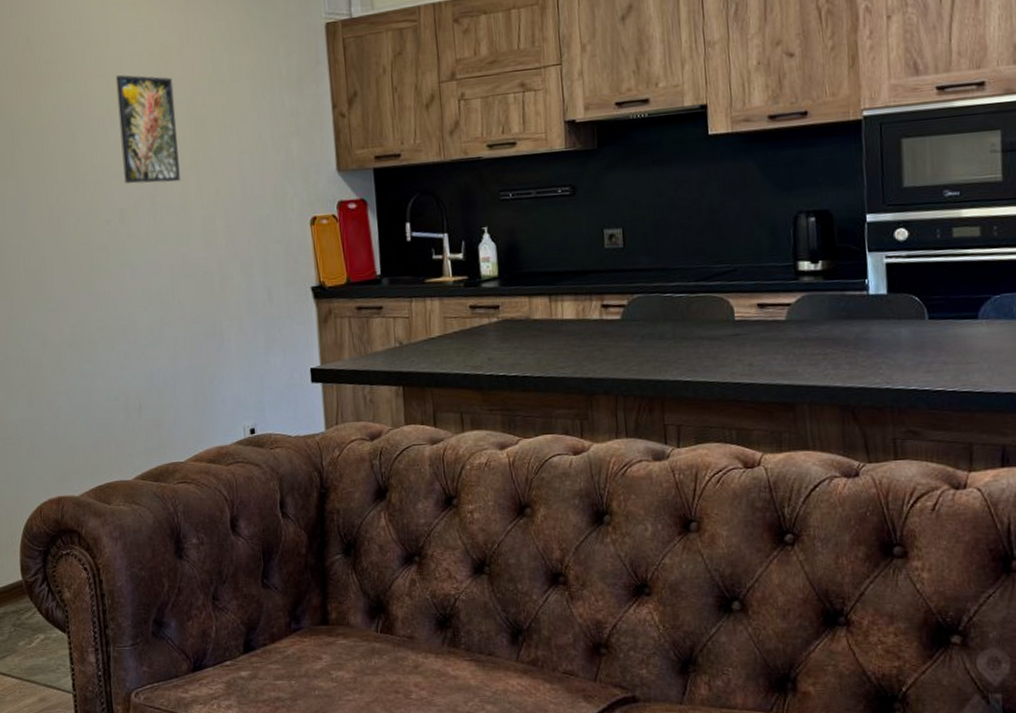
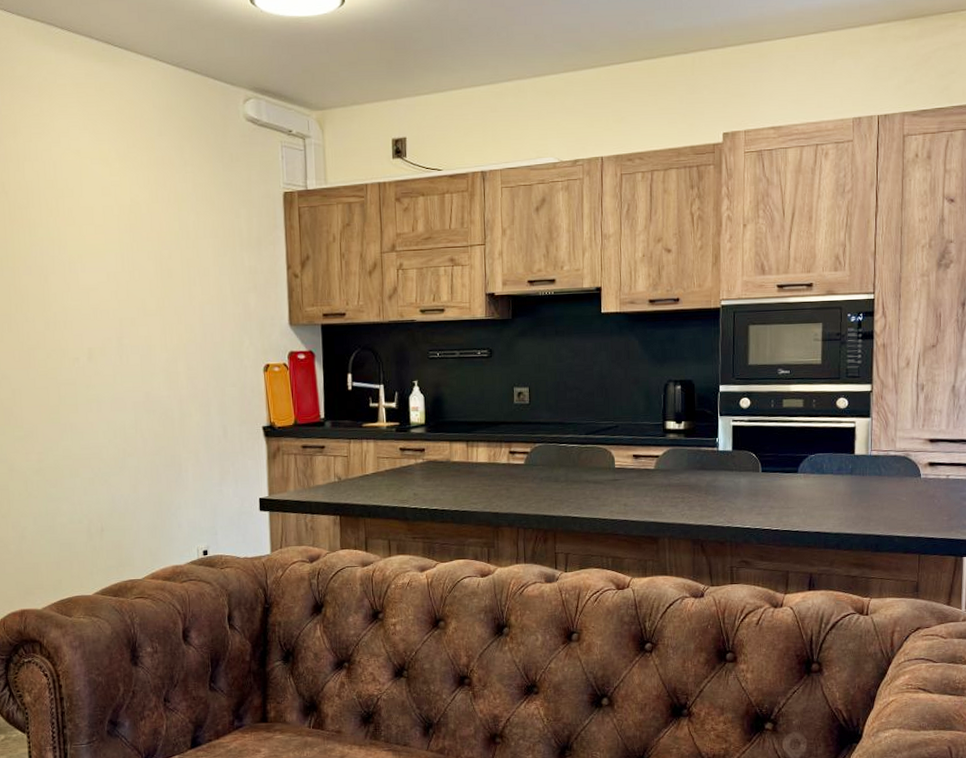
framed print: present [115,75,180,184] -> none [87,225,146,326]

